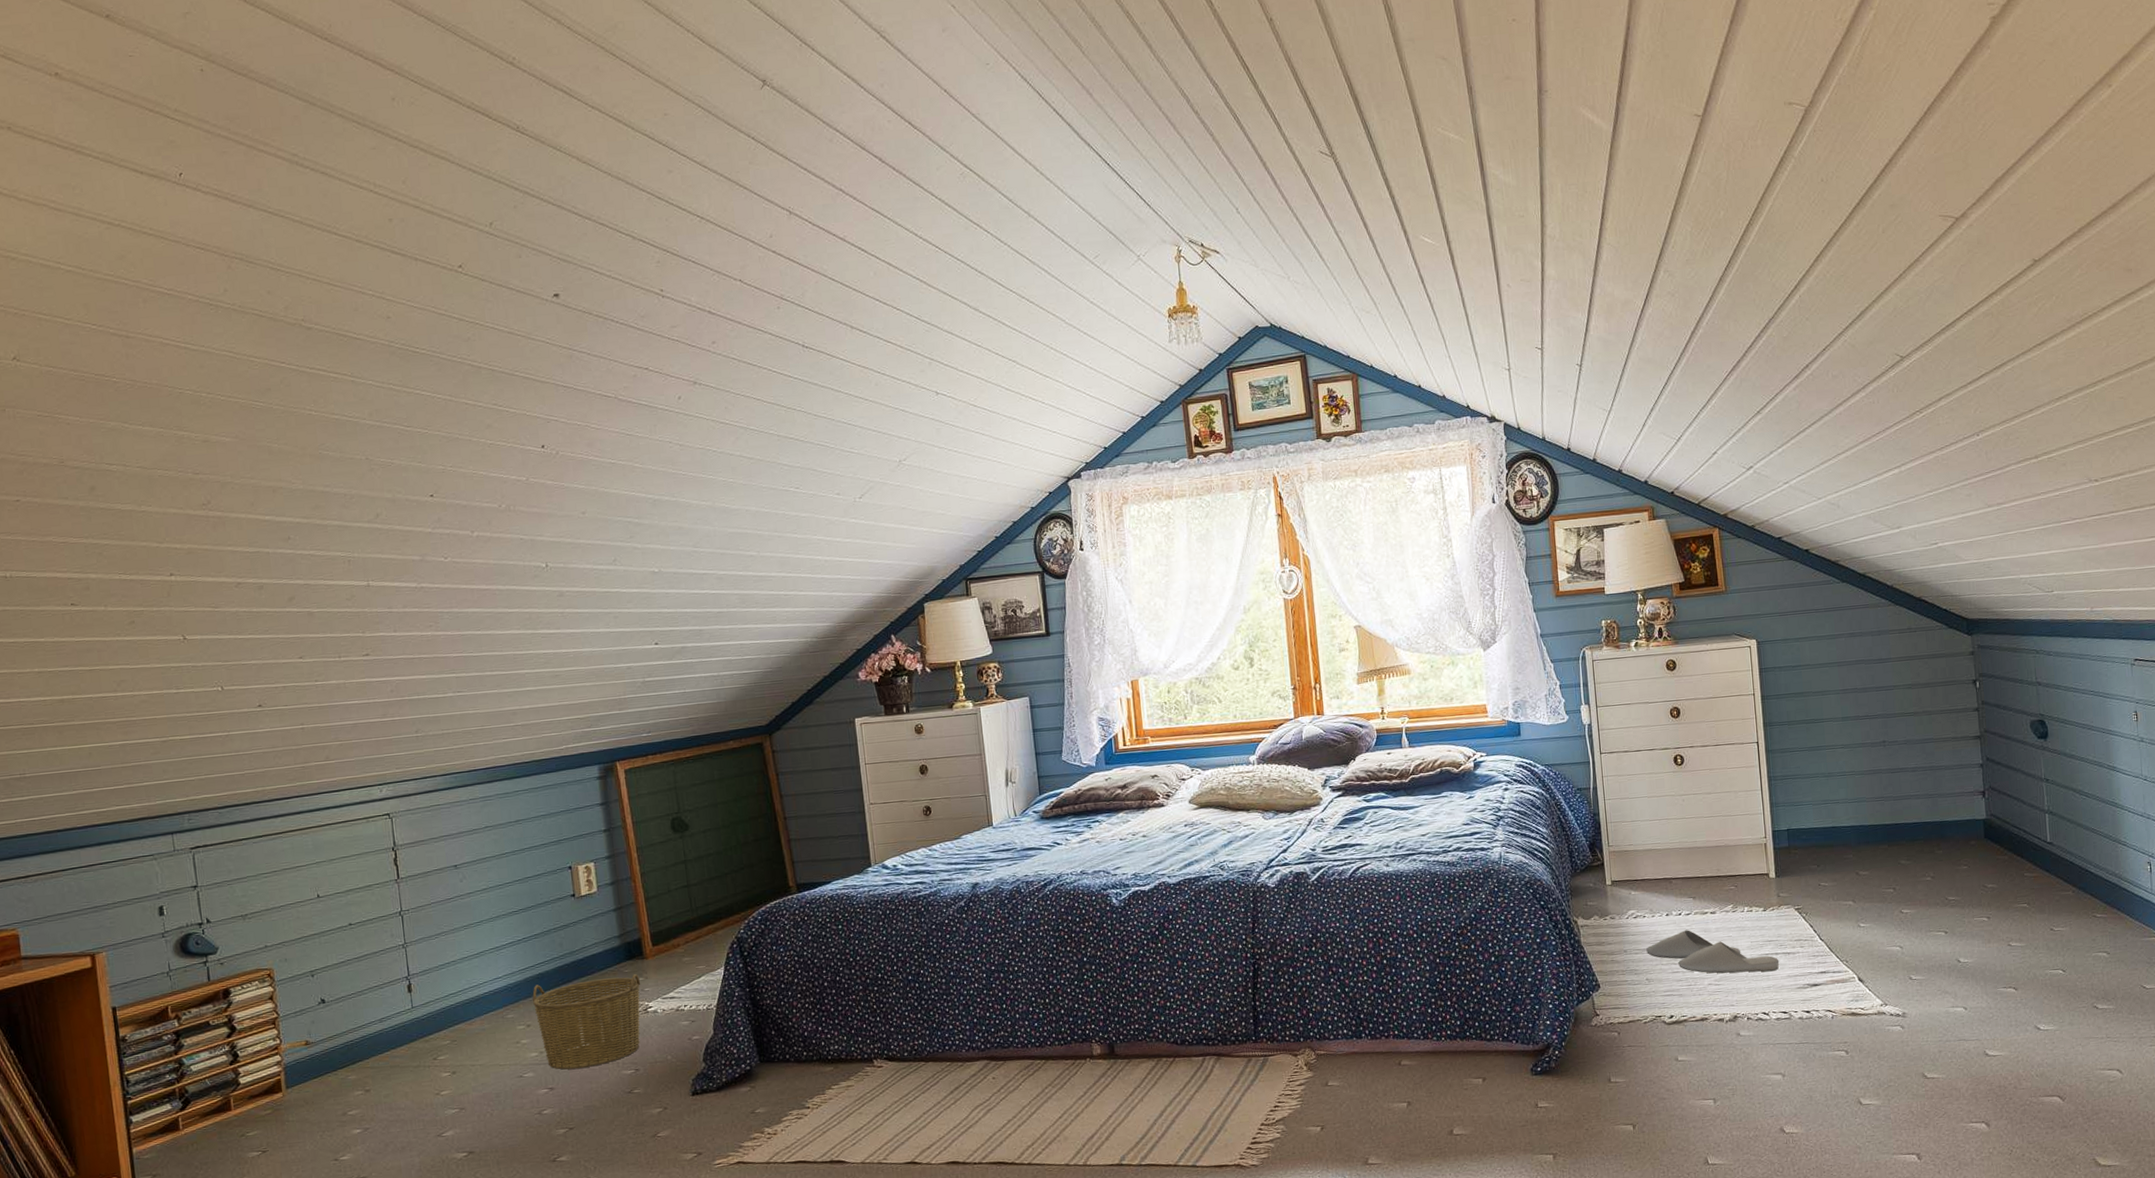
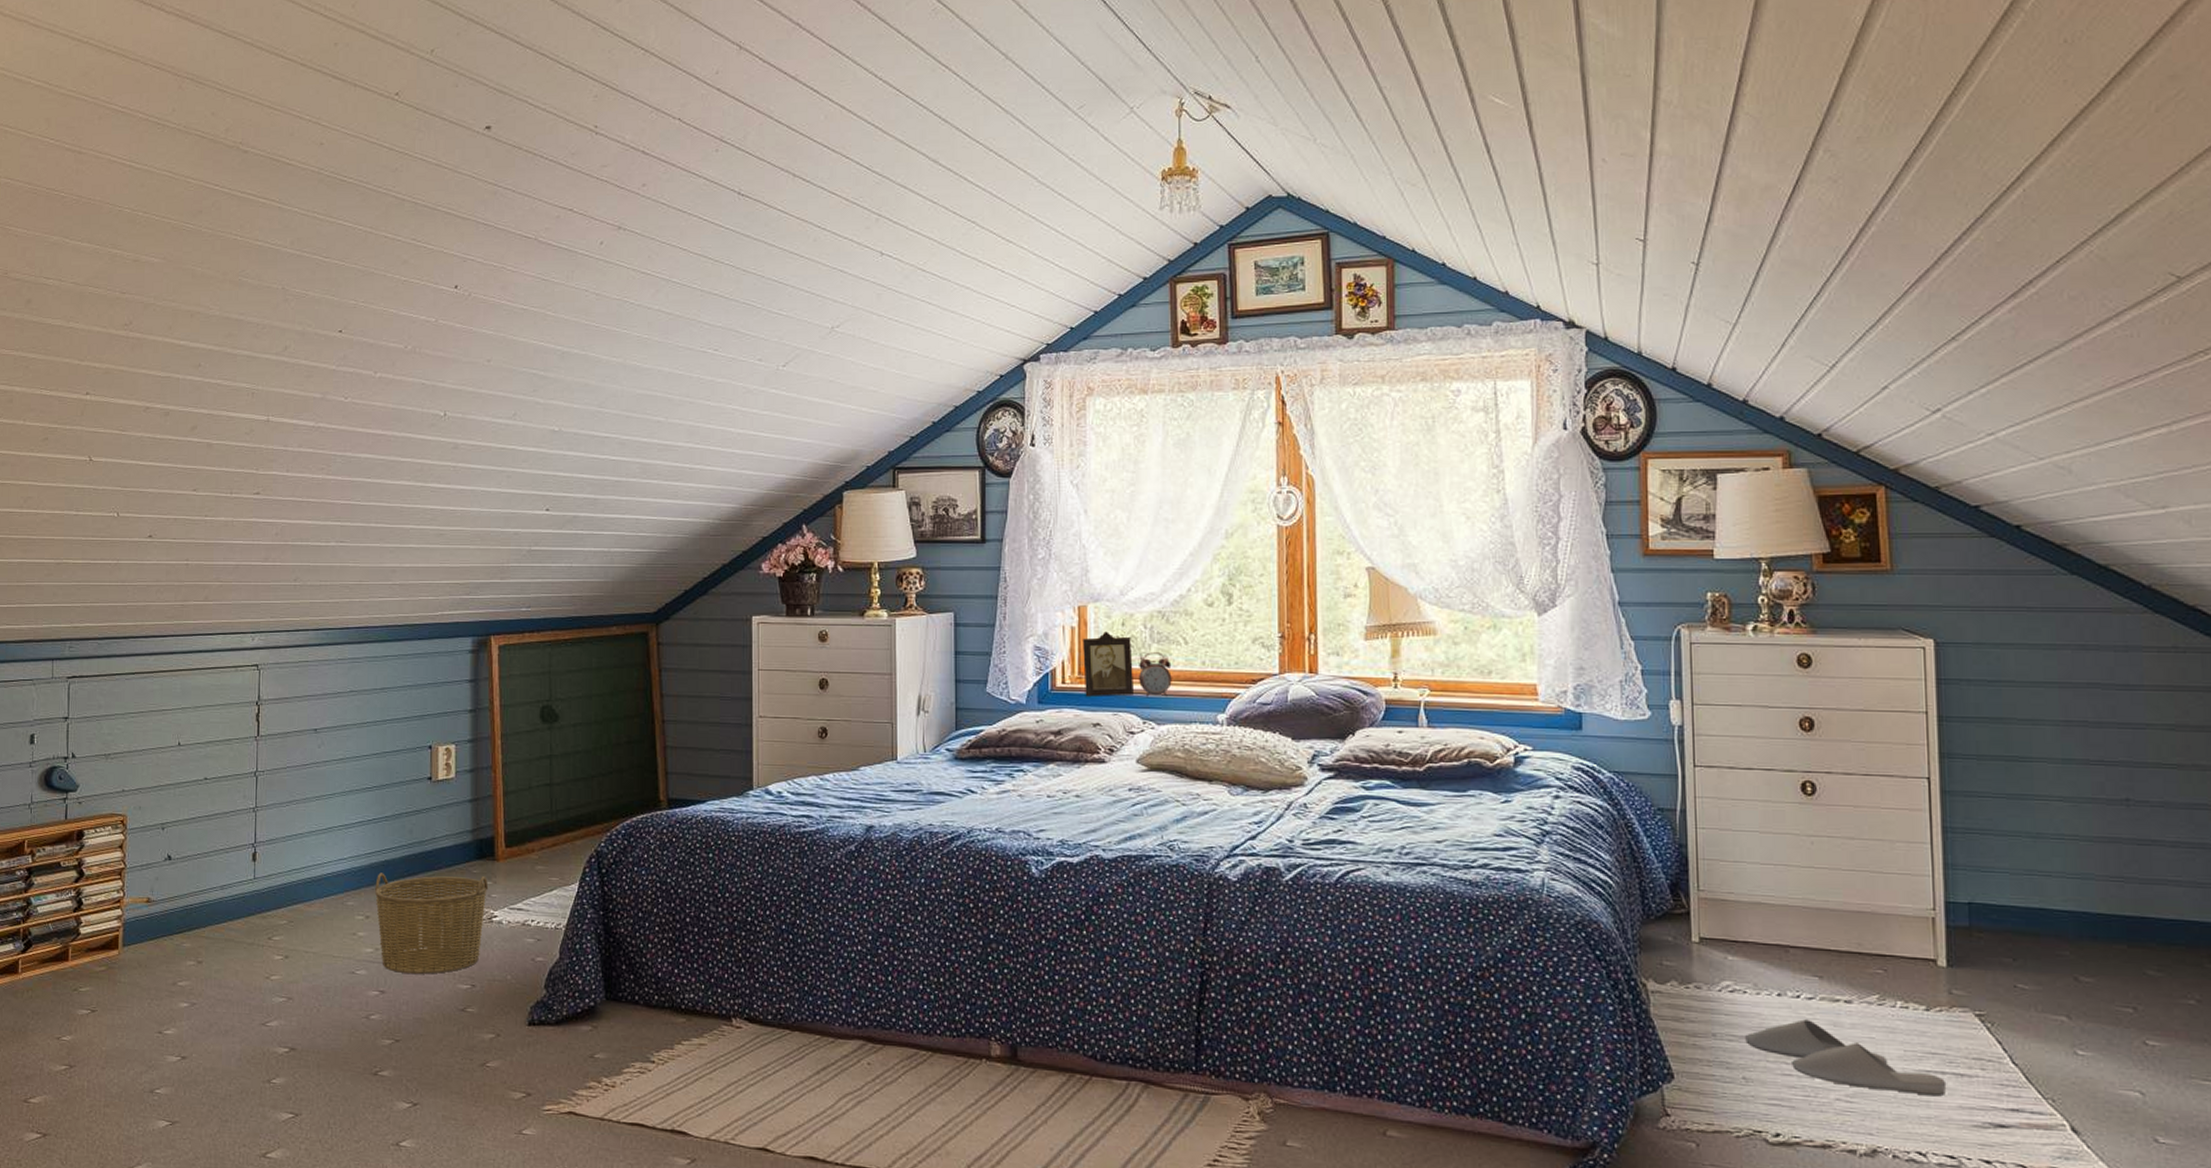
photo frame: none [1137,699,1182,754] -> present [1083,631,1133,697]
alarm clock: none [1184,711,1212,749] -> present [1139,652,1172,697]

